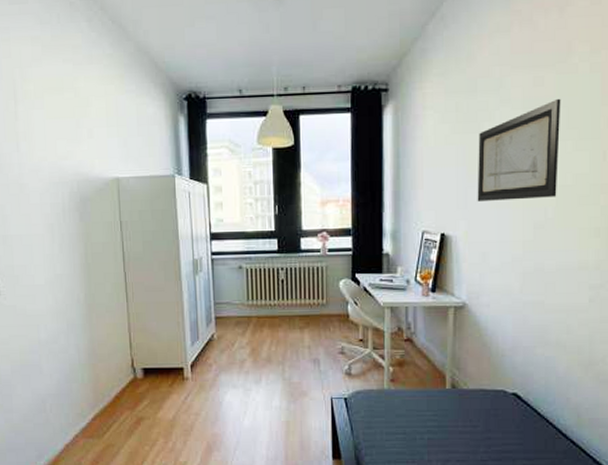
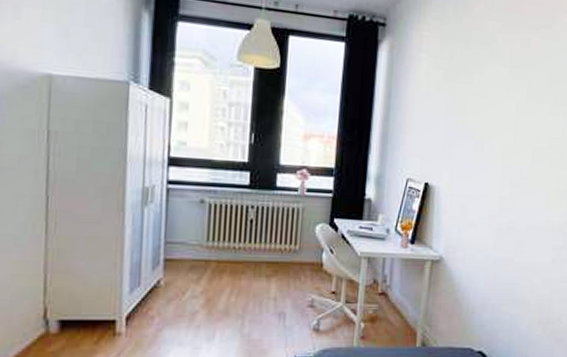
wall art: present [477,98,561,201] -> none [462,62,543,157]

